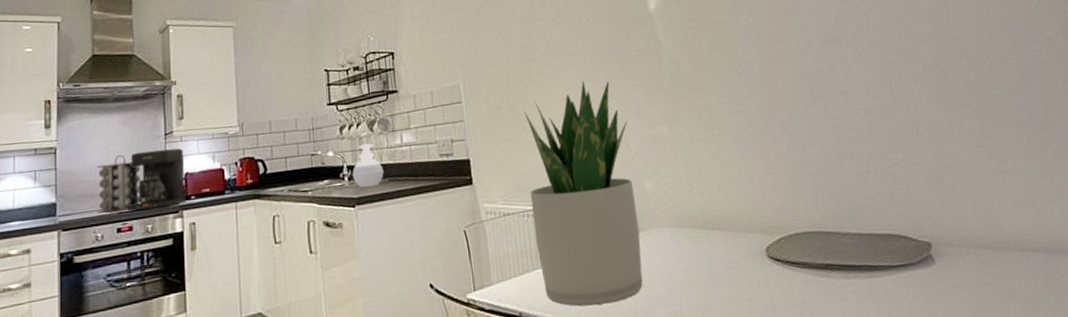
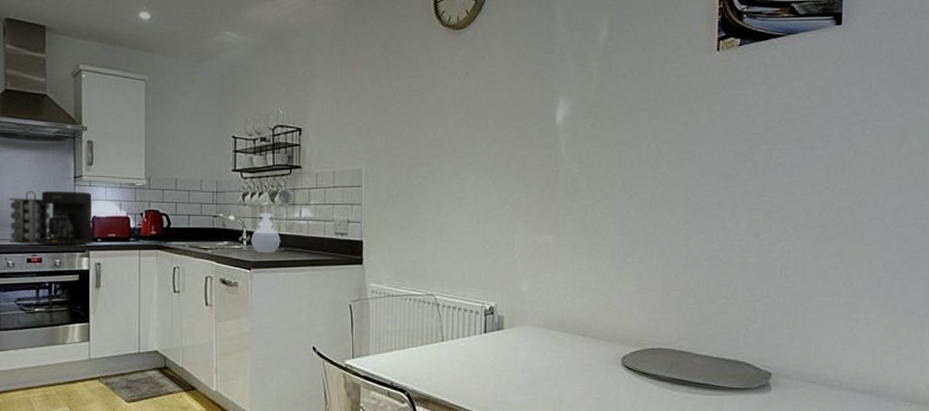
planter: present [524,80,643,306] -> none [414,182,516,385]

